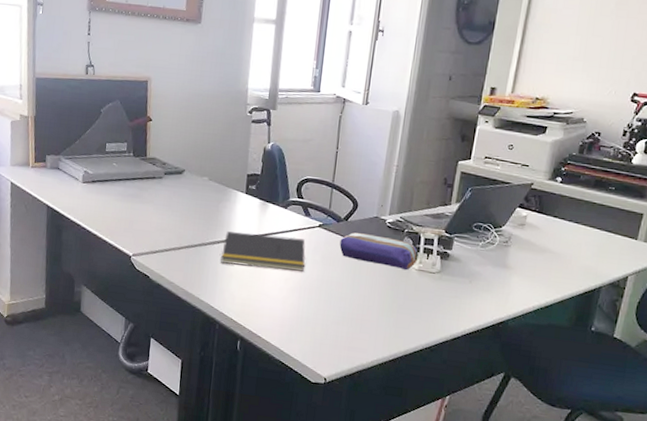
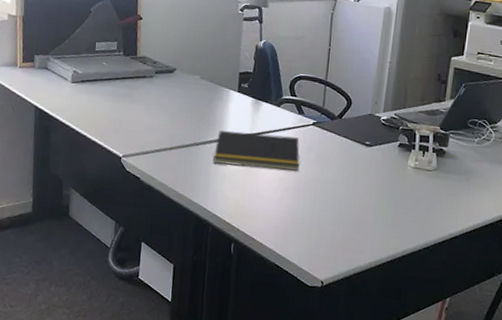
pencil case: present [339,232,419,271] -> none [334,130,414,169]

